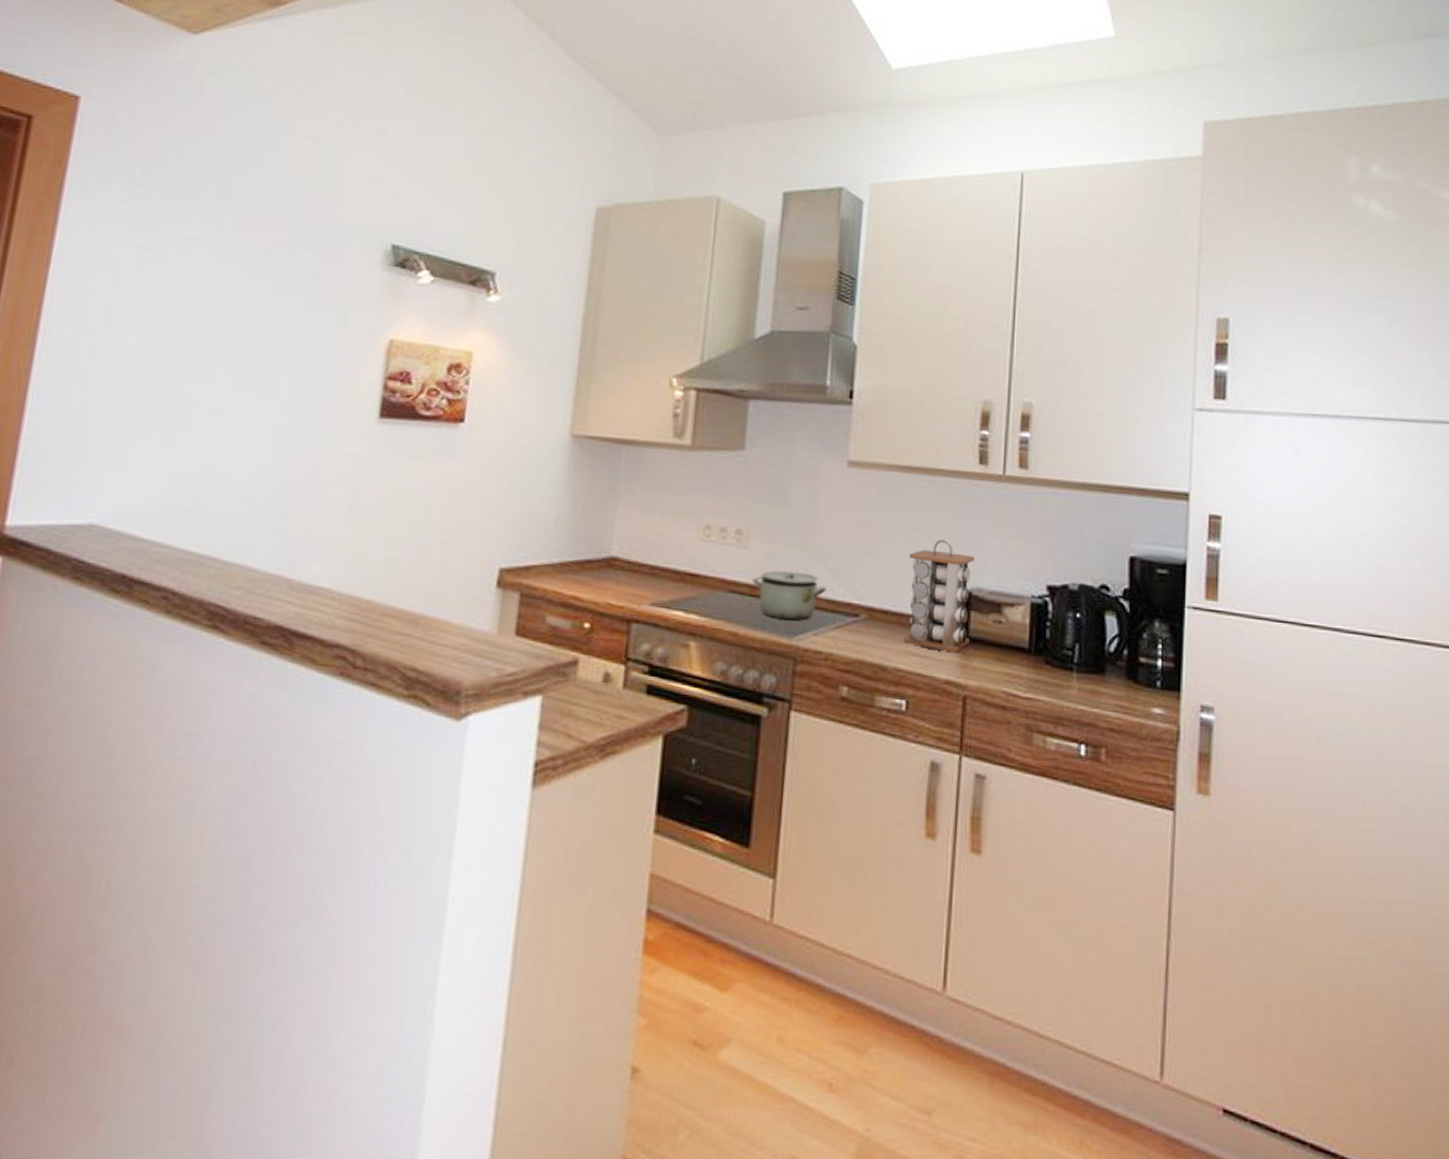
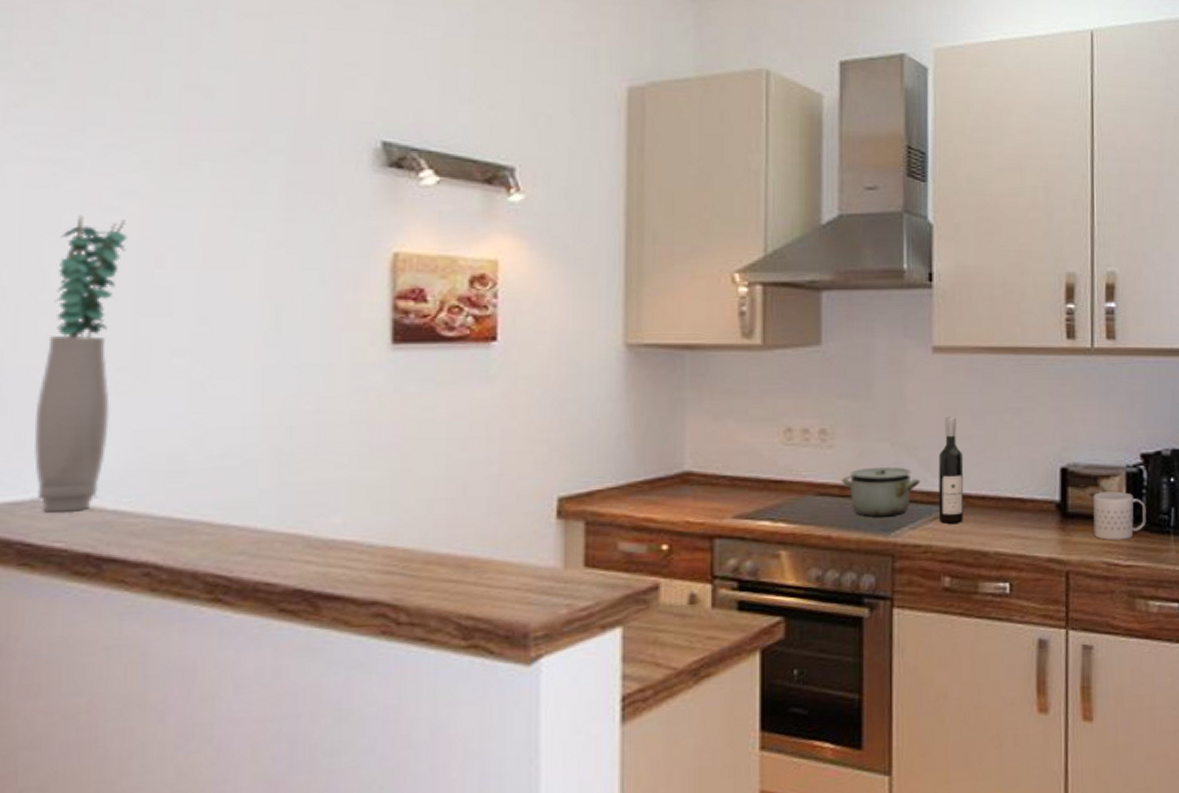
vase: none [94,293,191,539] -> present [33,216,129,514]
bottle: none [842,528,870,634] -> present [938,416,964,524]
spice rack: present [904,539,974,652] -> none [1003,419,1069,530]
mug: none [993,619,1049,672] -> present [1092,491,1146,541]

